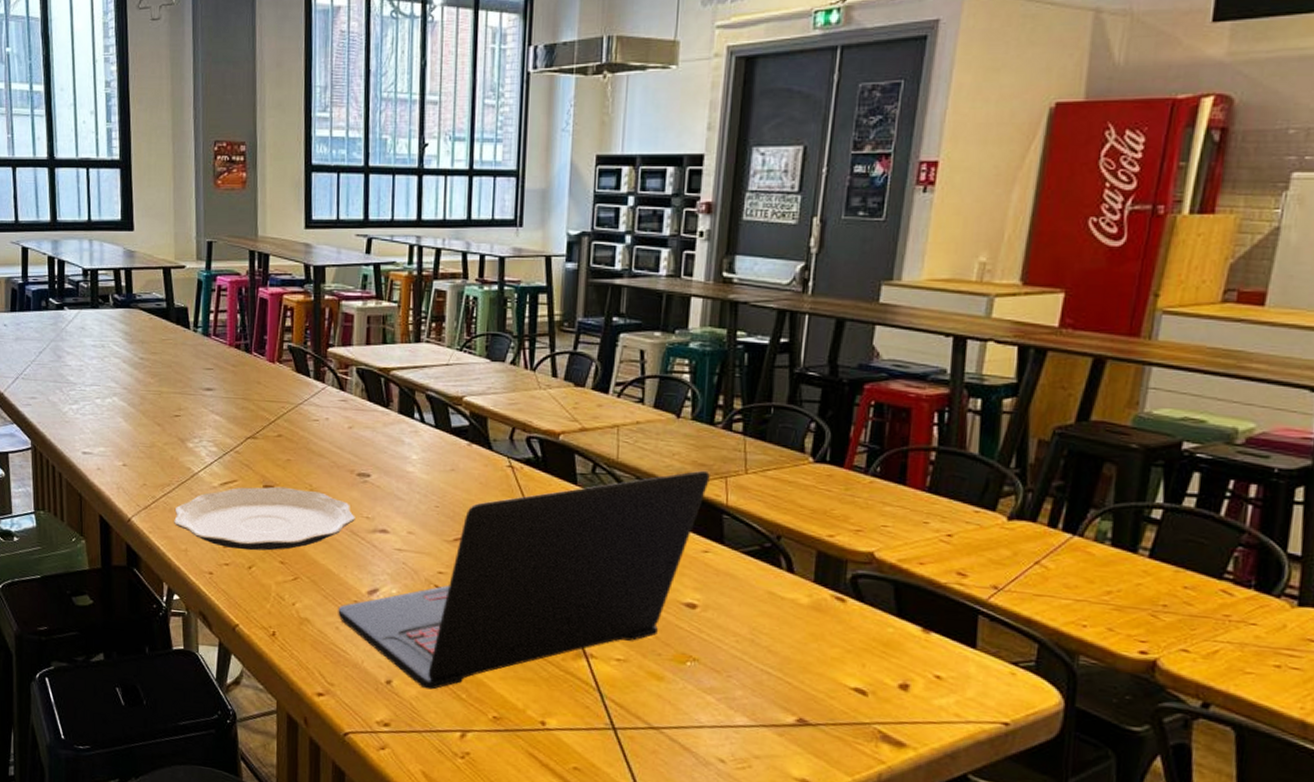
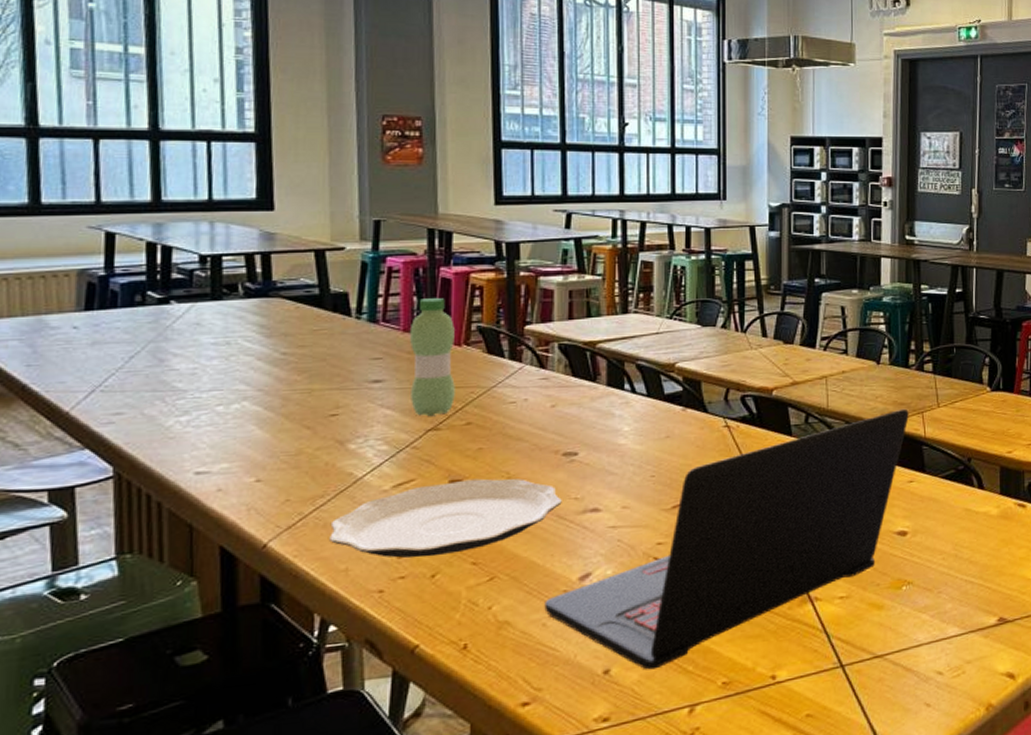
water bottle: none [233,316,270,425] -> present [409,298,455,416]

